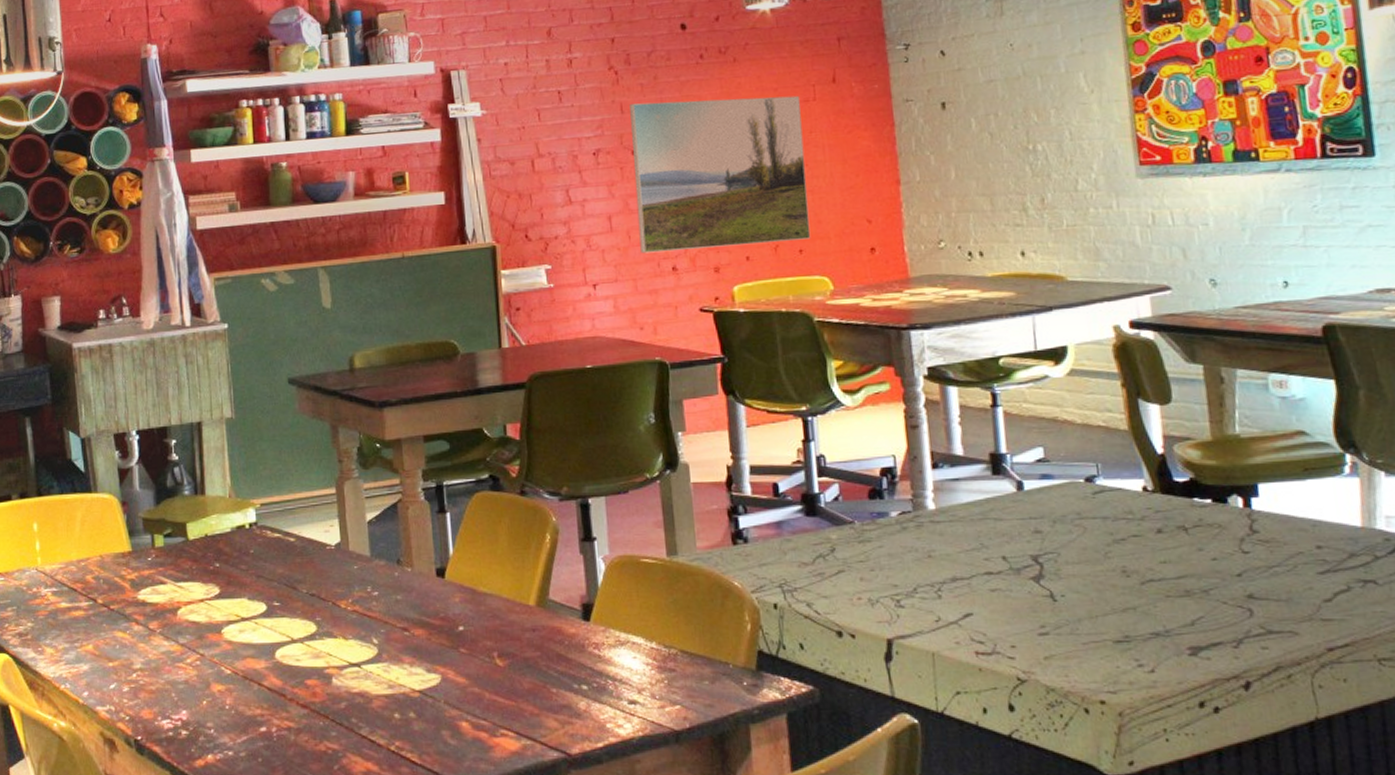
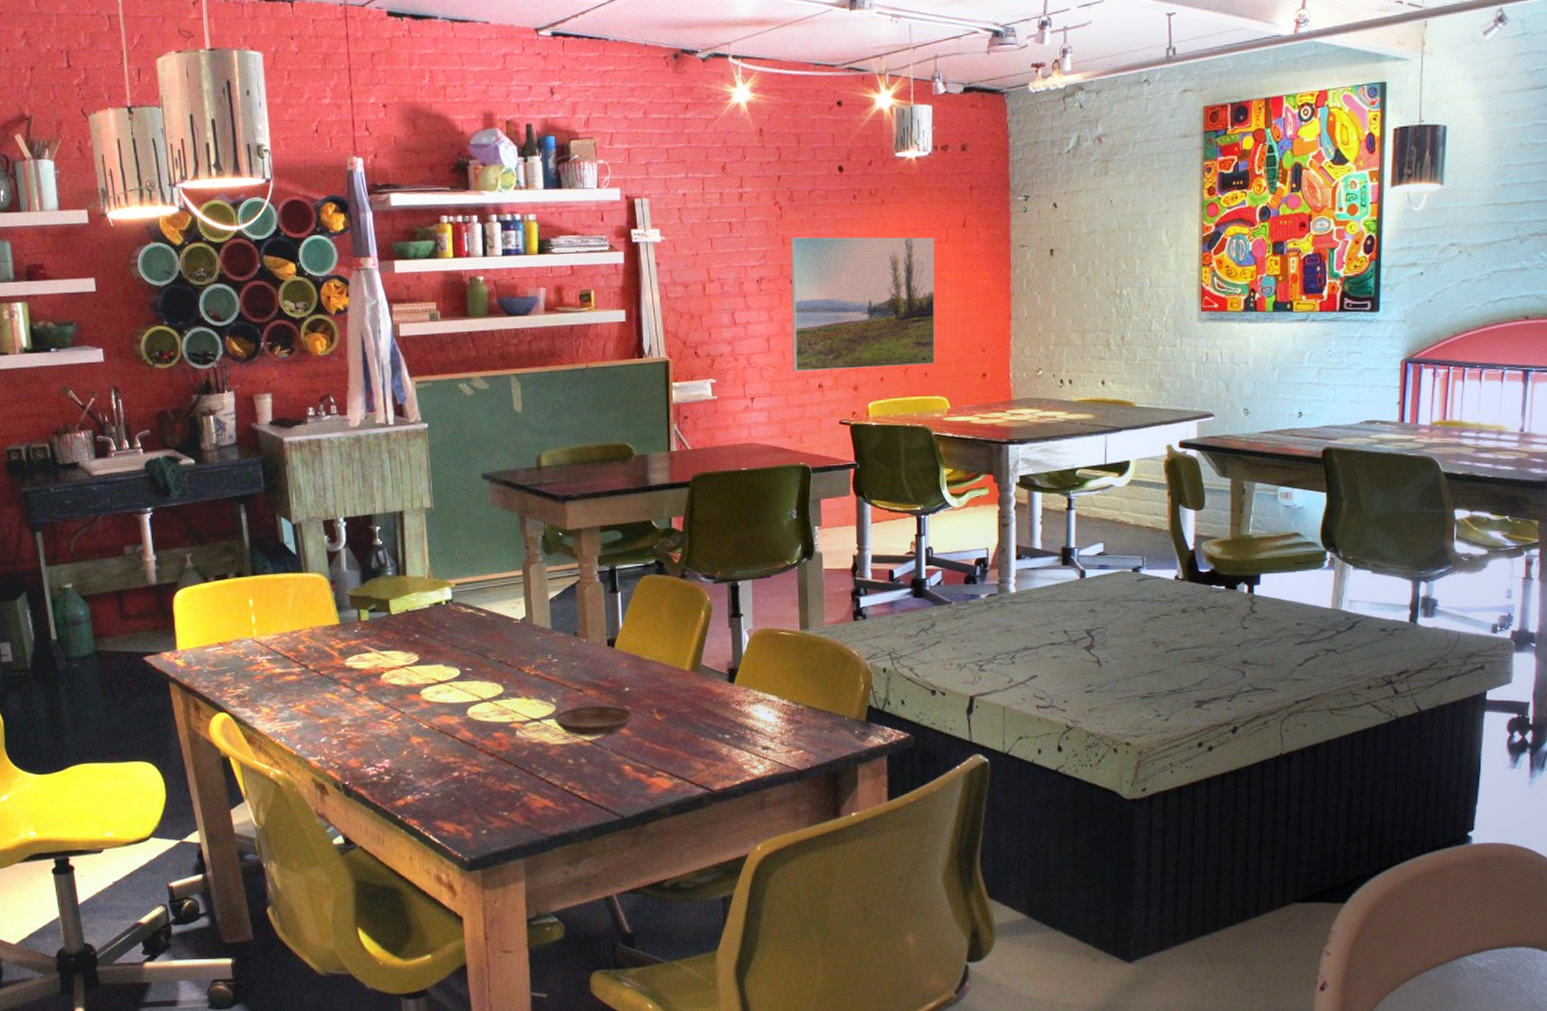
saucer: none [376,647,470,686] -> present [554,705,633,737]

